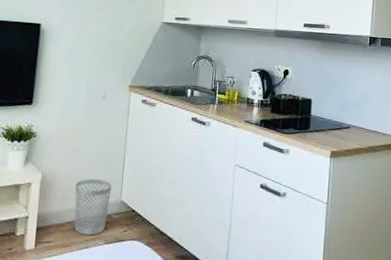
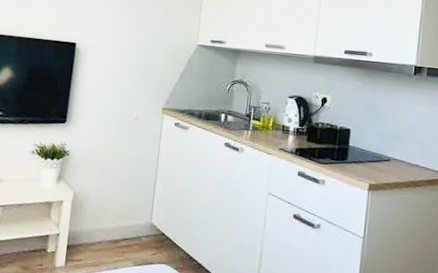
wastebasket: present [74,179,112,235] -> none [104,199,143,257]

